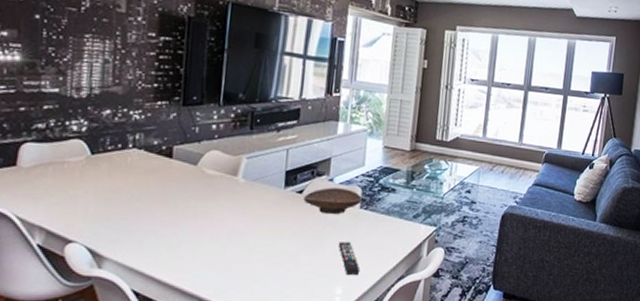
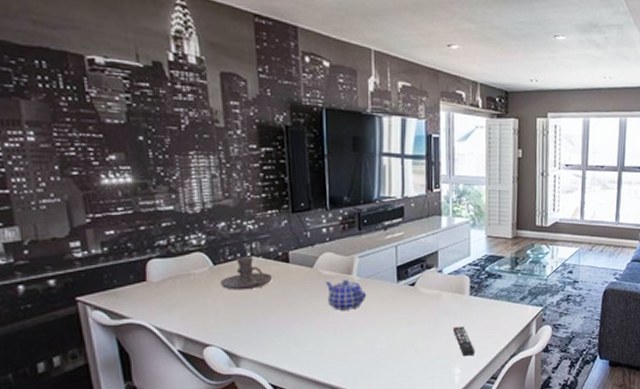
candle holder: none [95,148,153,184] -> present [220,257,273,290]
teapot: none [207,180,251,214] -> present [325,279,367,310]
decorative bowl: present [303,187,363,215] -> none [416,278,472,303]

